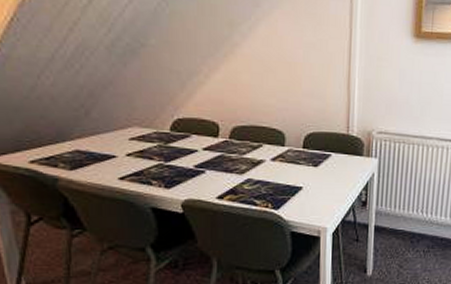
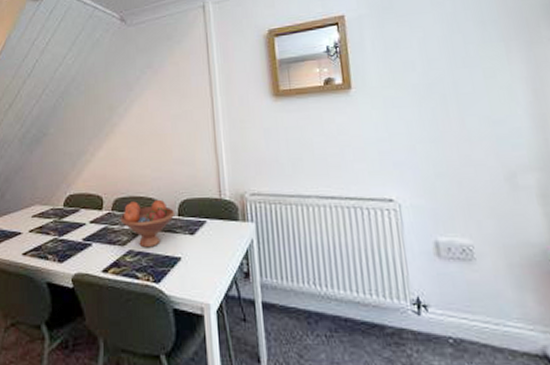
fruit bowl: none [238,130,300,177] -> present [120,199,175,248]

